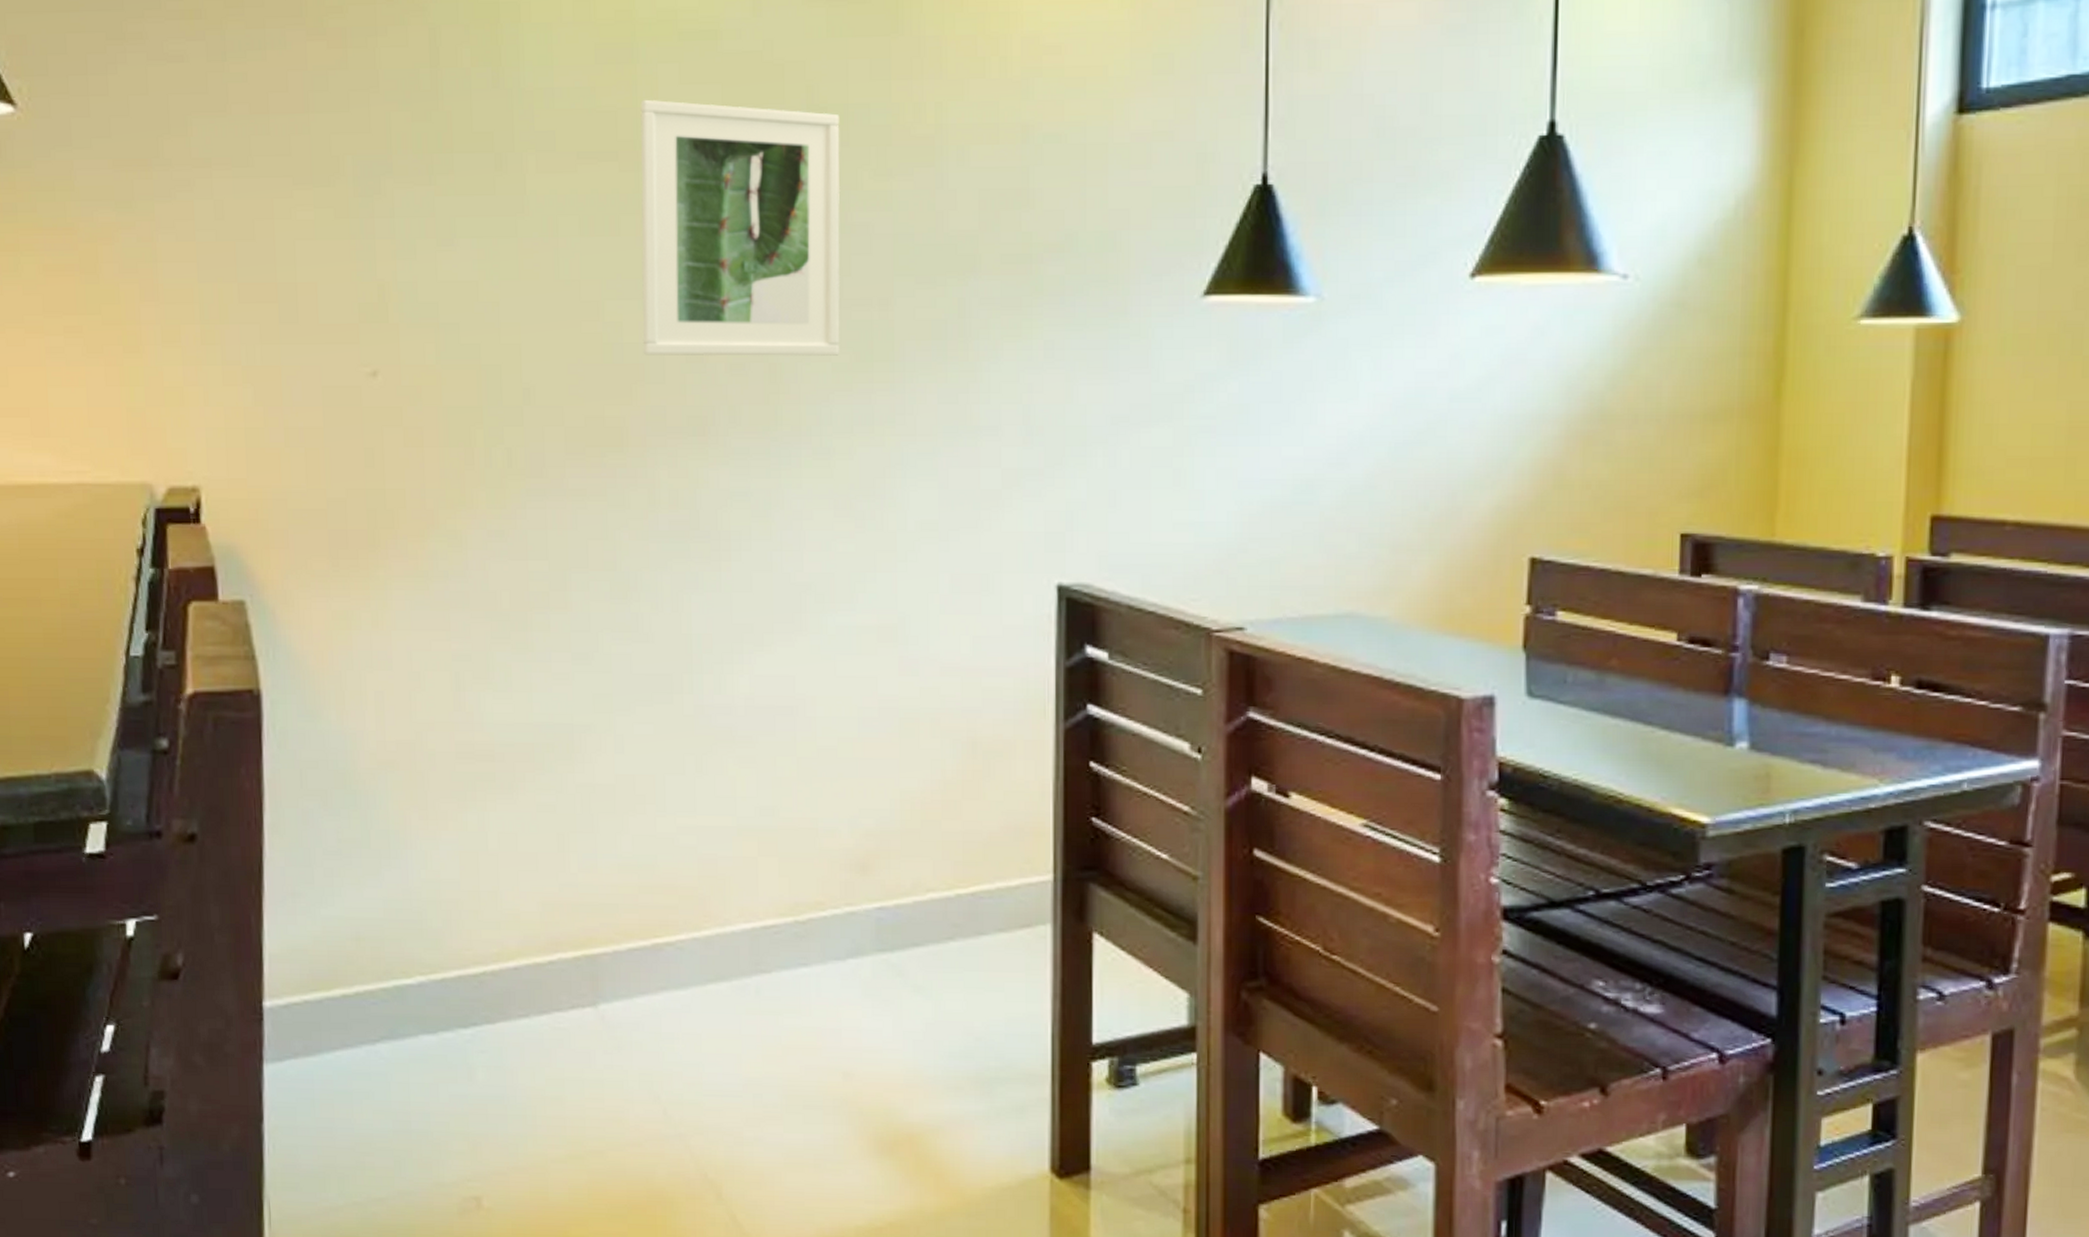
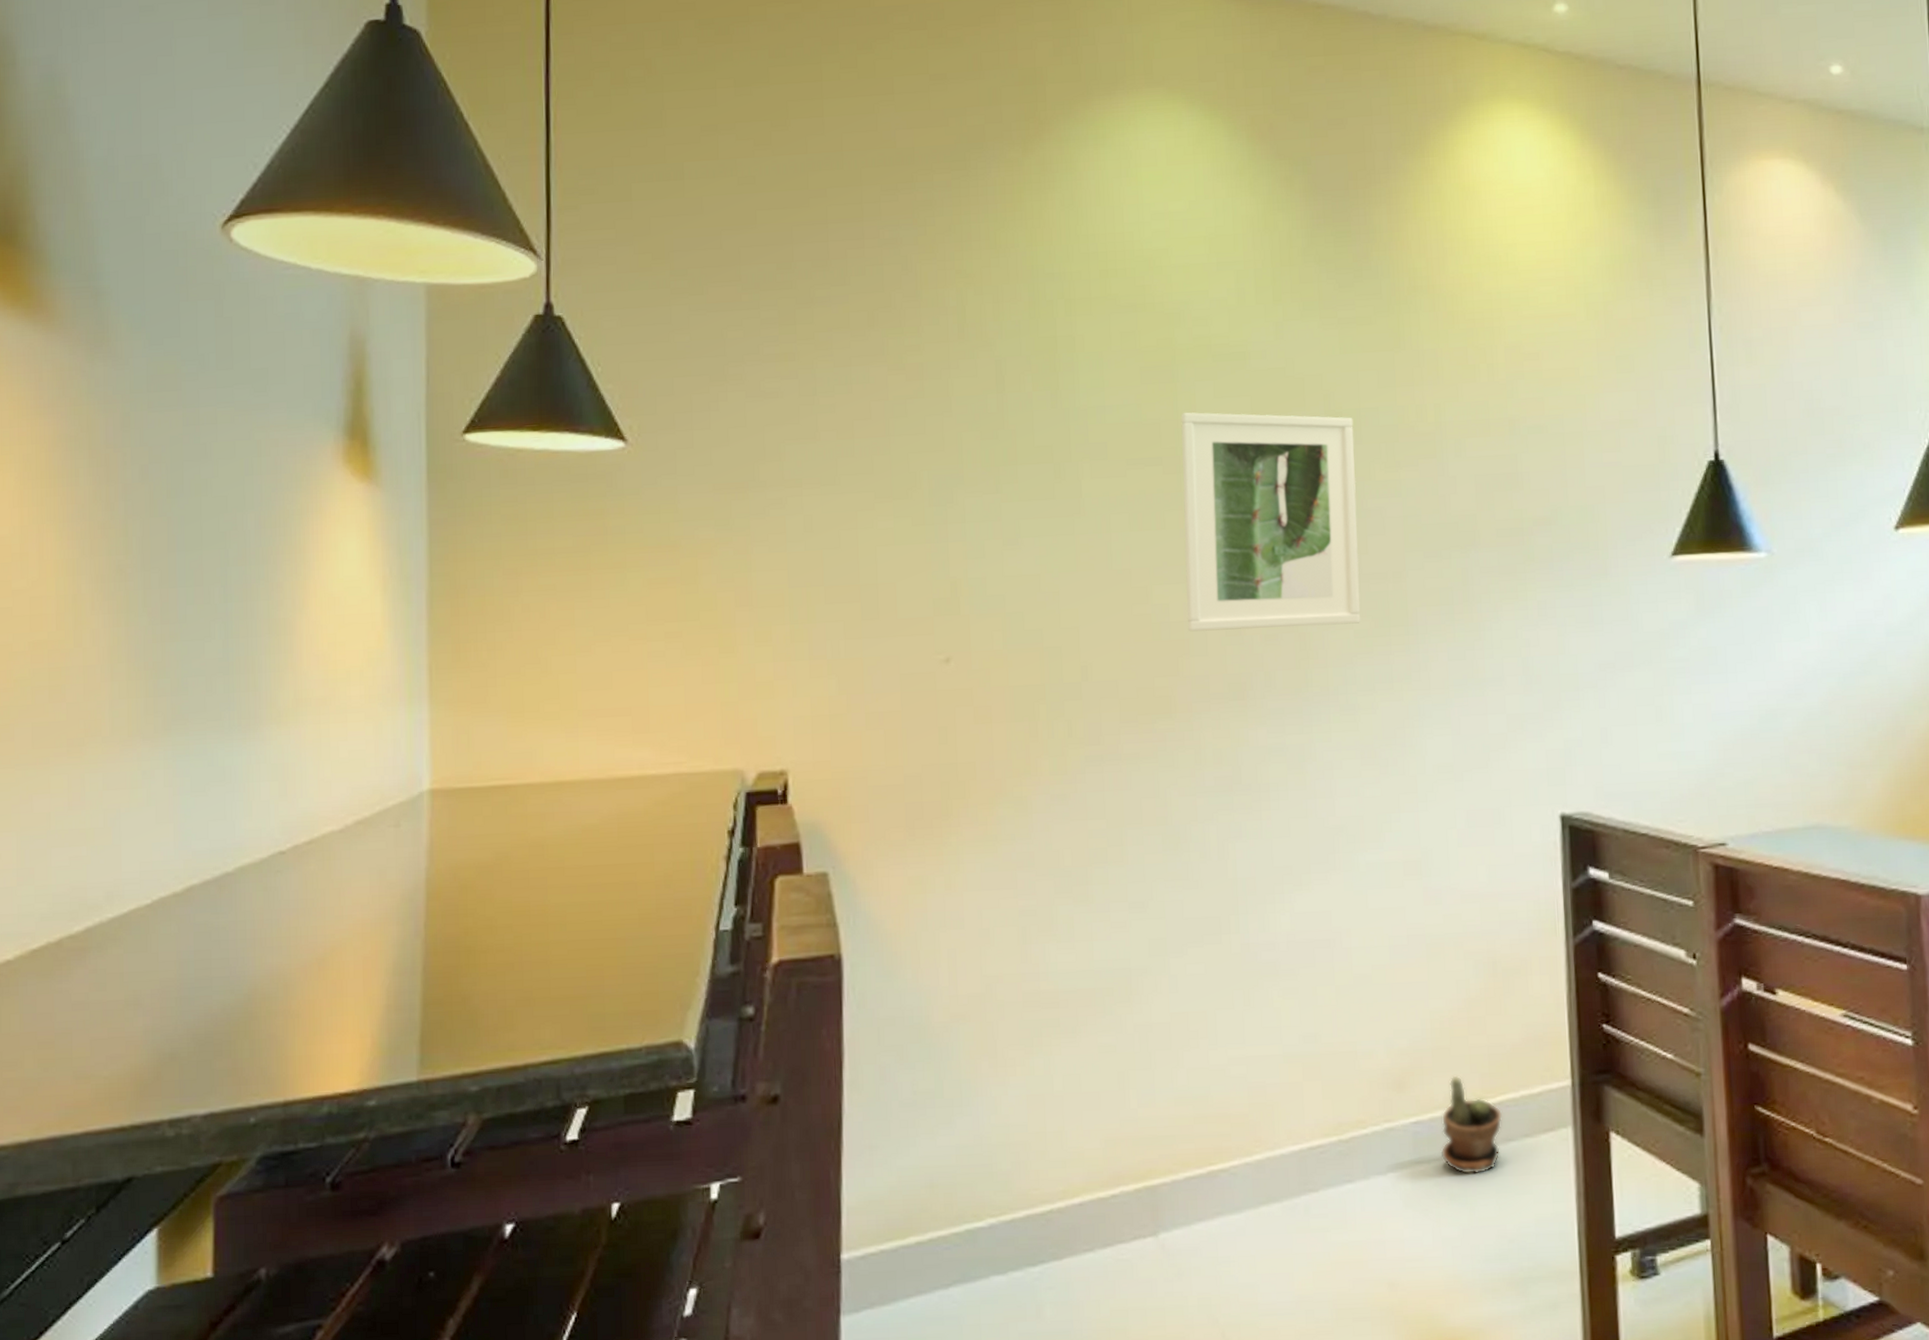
potted plant: none [905,861,976,967] -> present [1440,1075,1503,1175]

